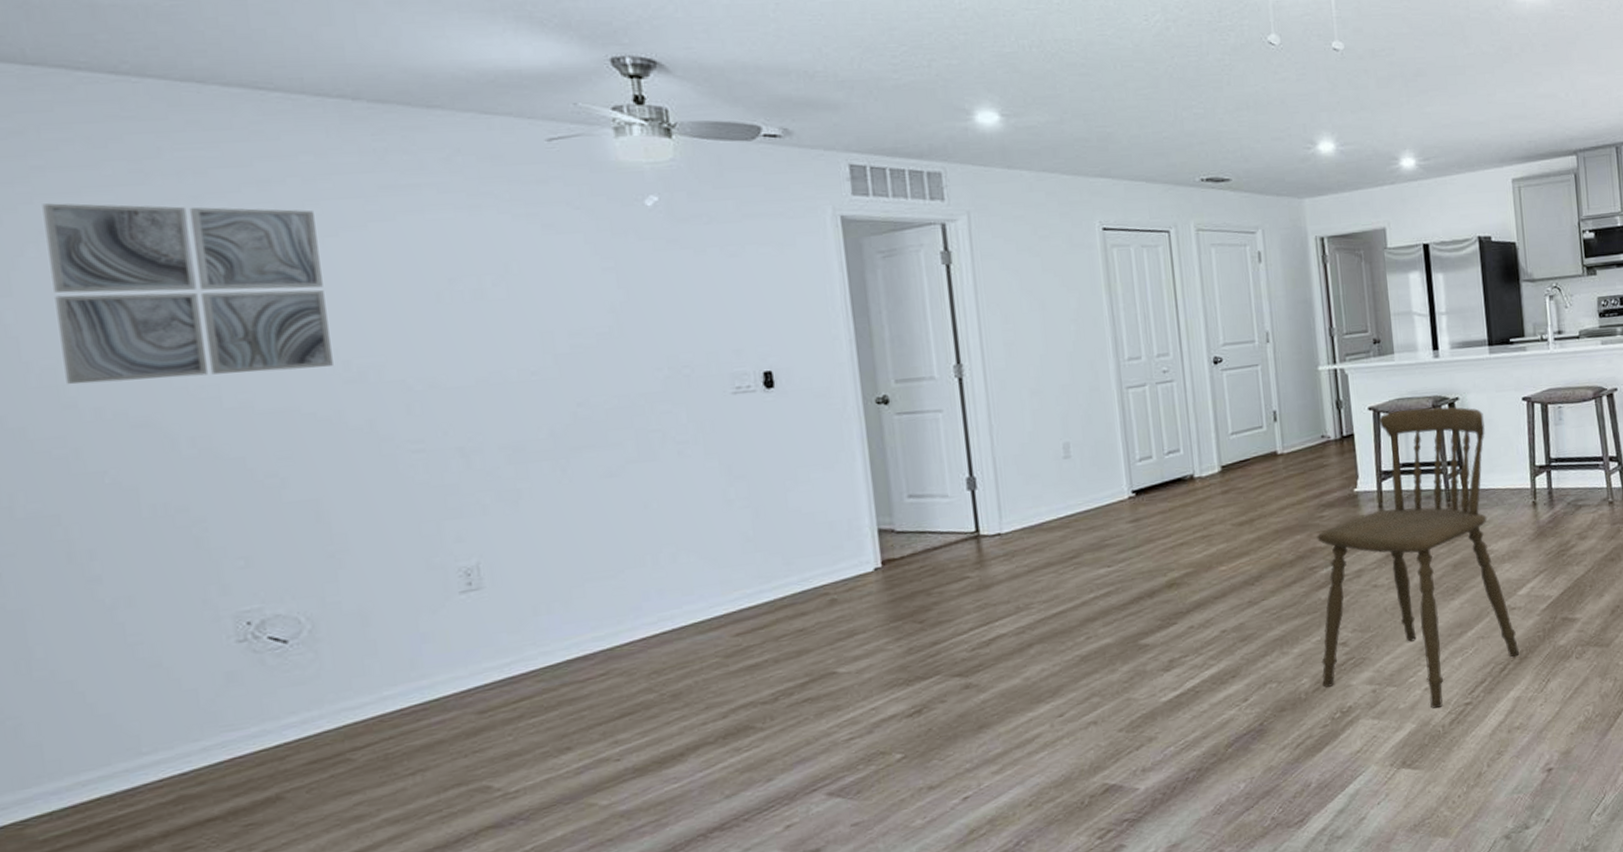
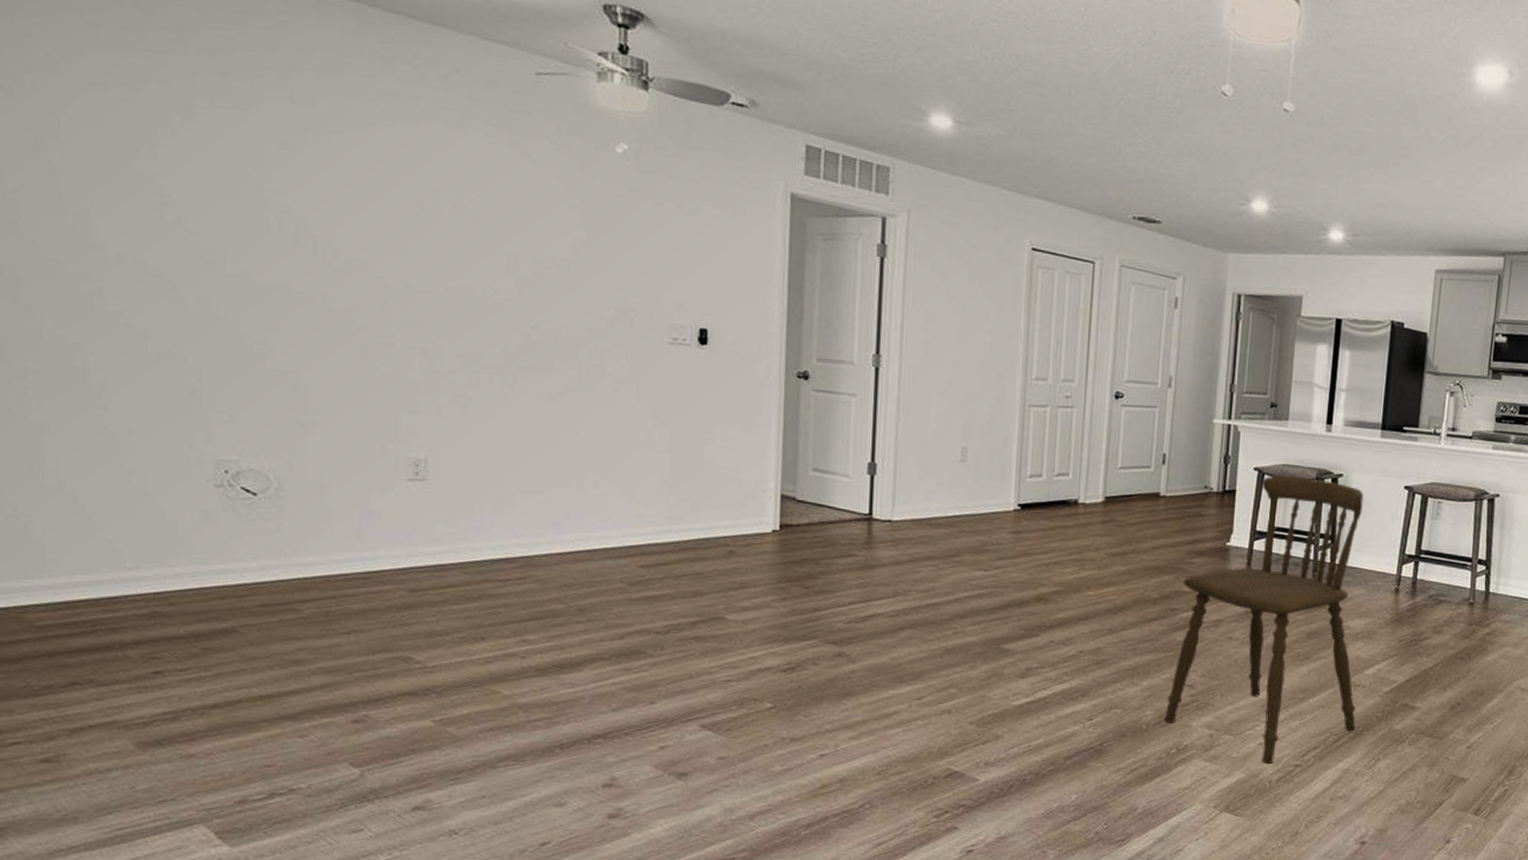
wall art: present [42,203,333,385] -> none [93,58,324,252]

